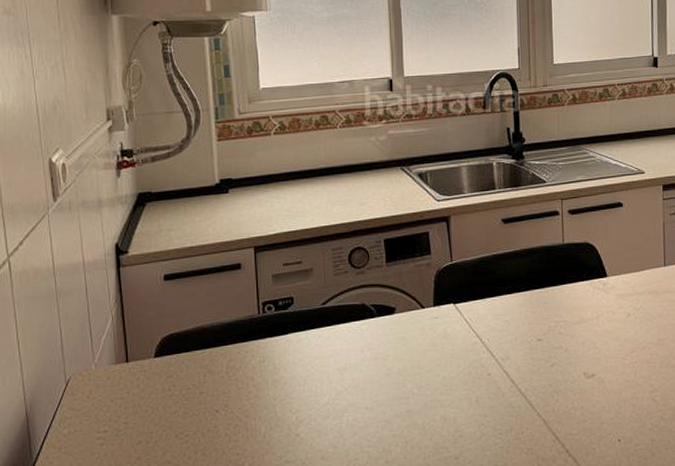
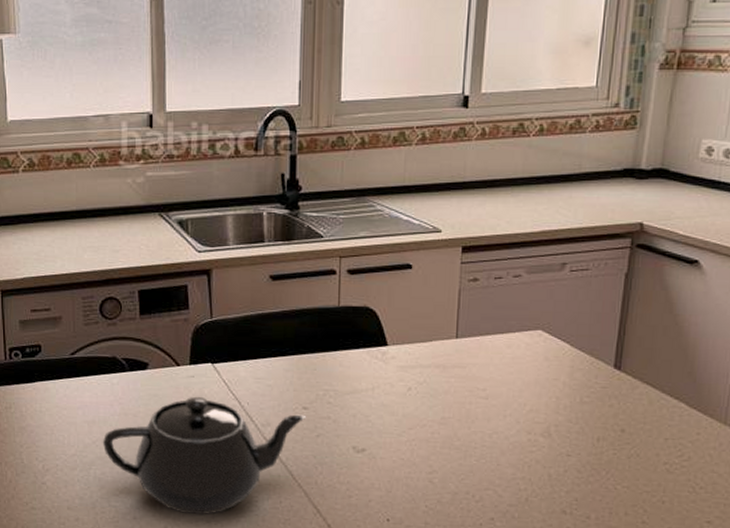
teapot: none [353,336,540,453] -> present [102,396,305,515]

